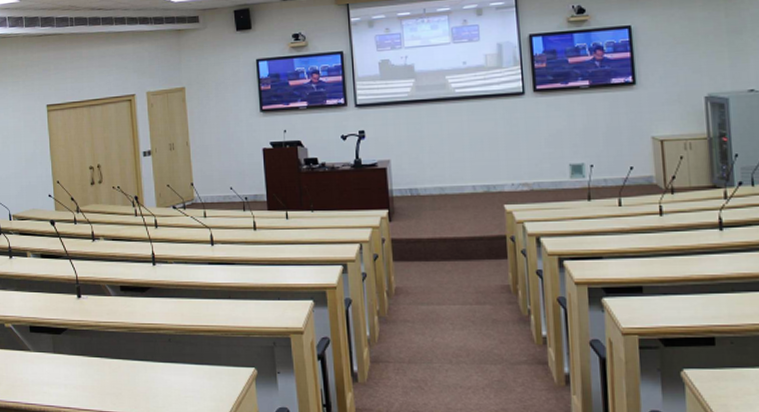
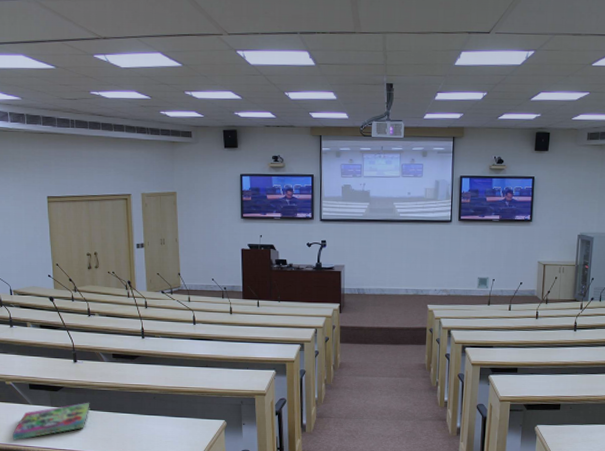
book: none [12,347,97,396] -> present [12,402,90,440]

